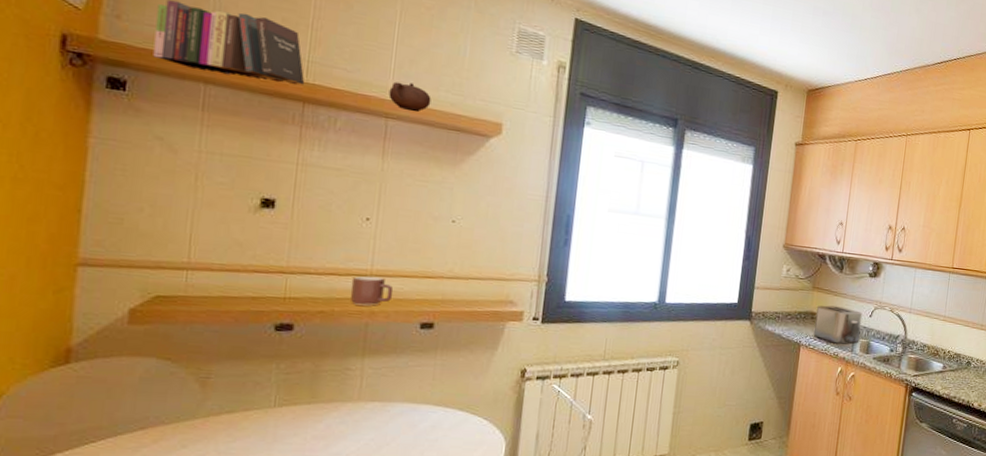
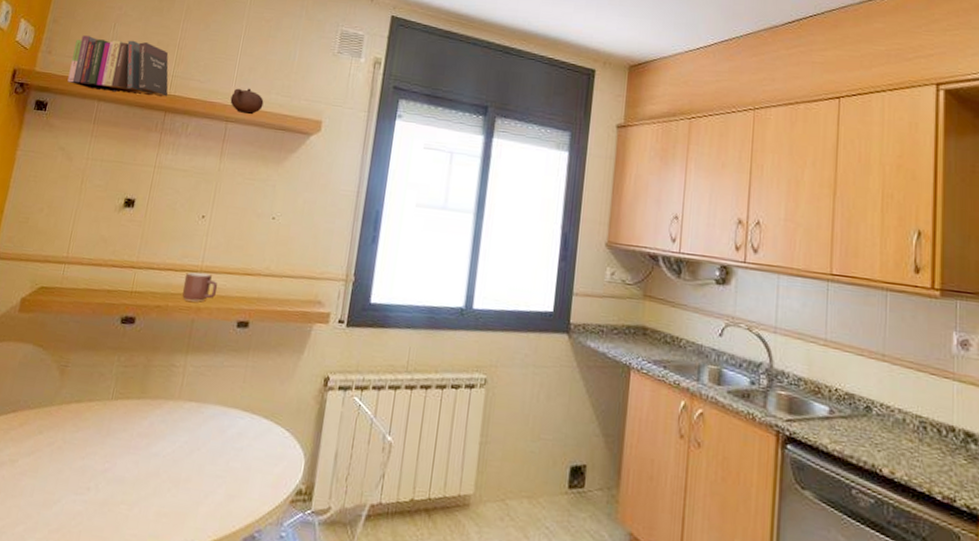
toaster: present [813,305,863,345] -> none [646,318,710,372]

